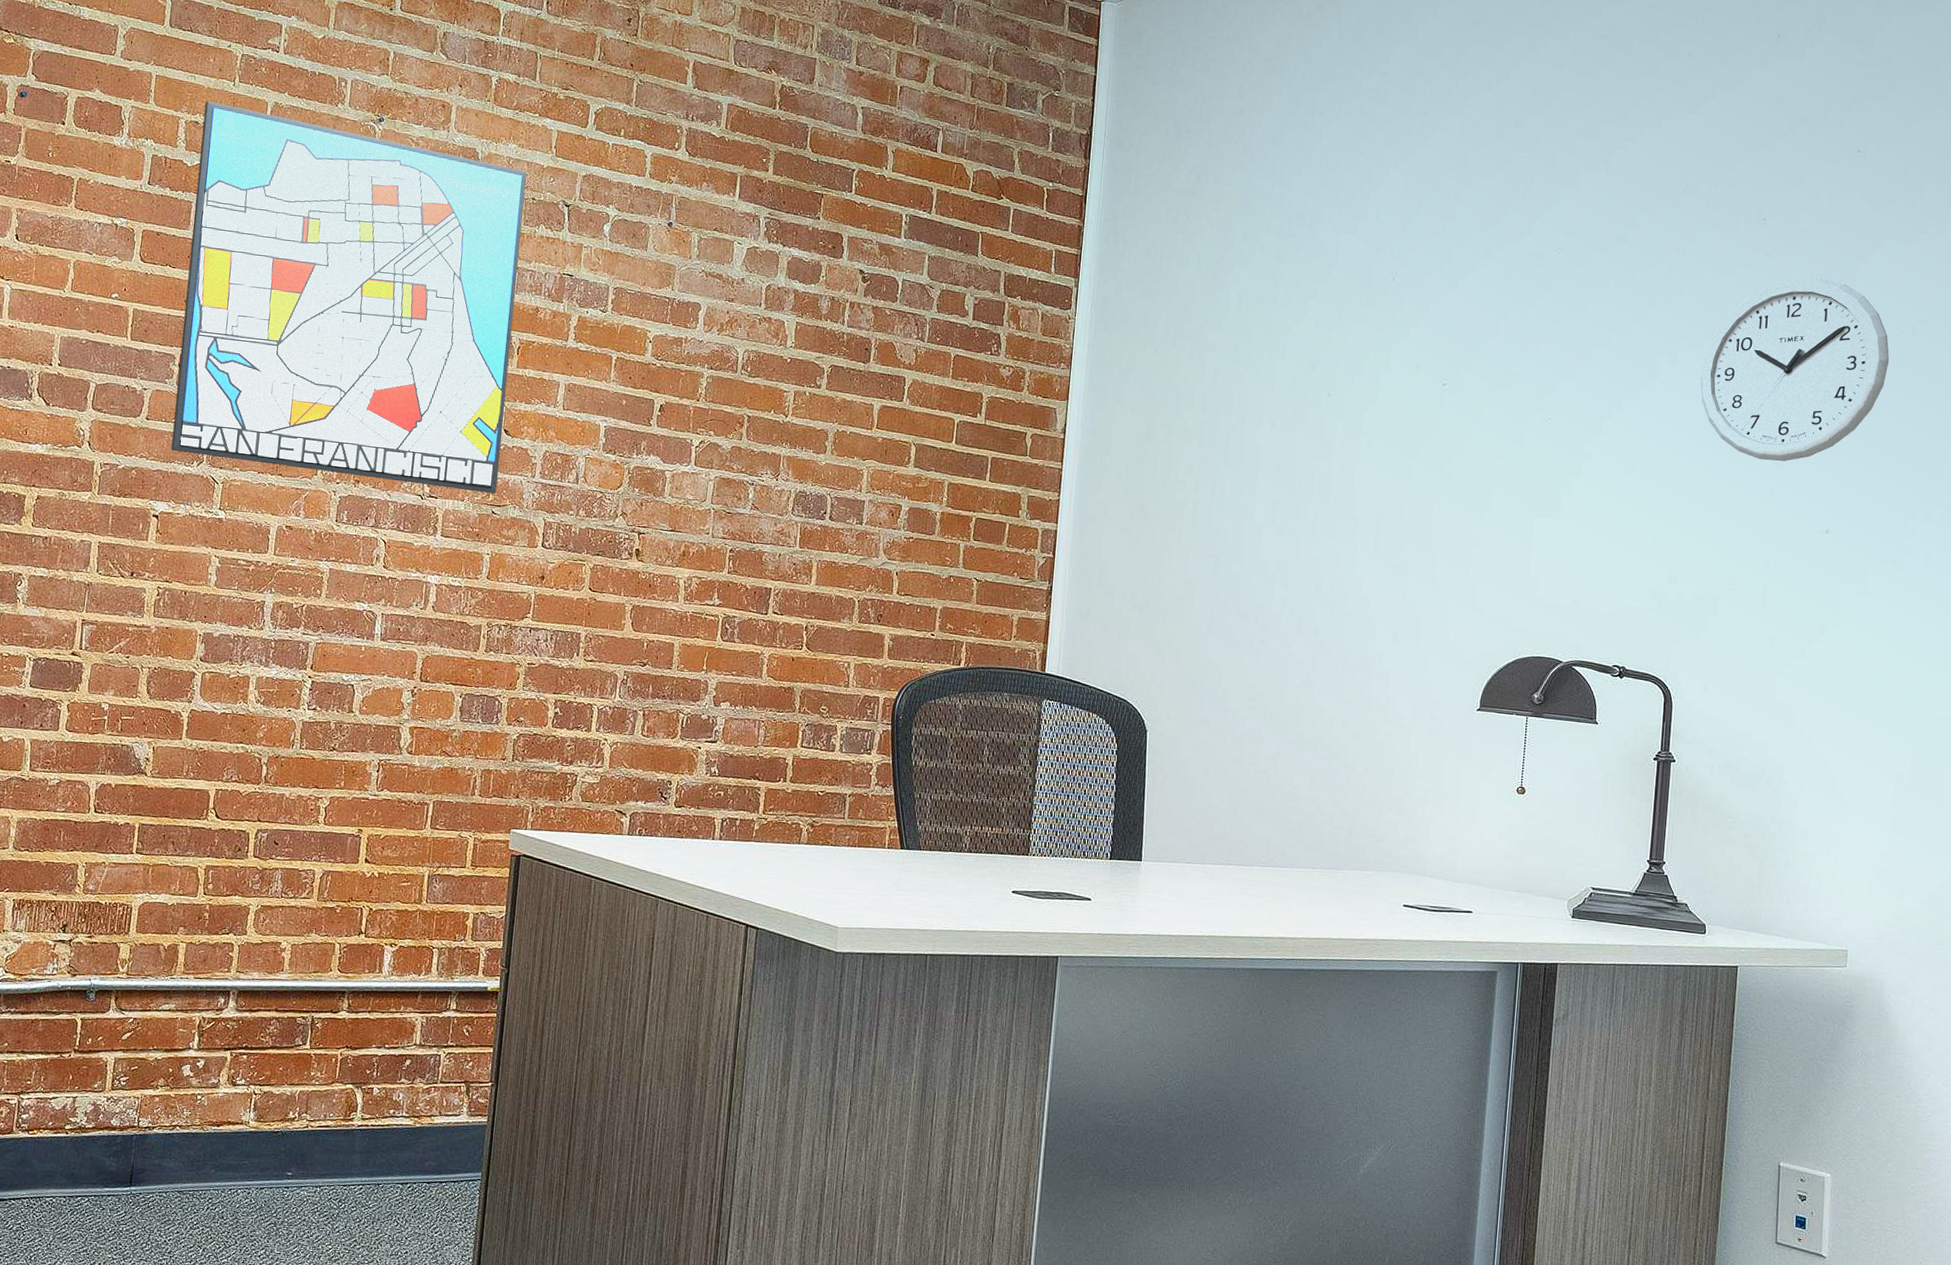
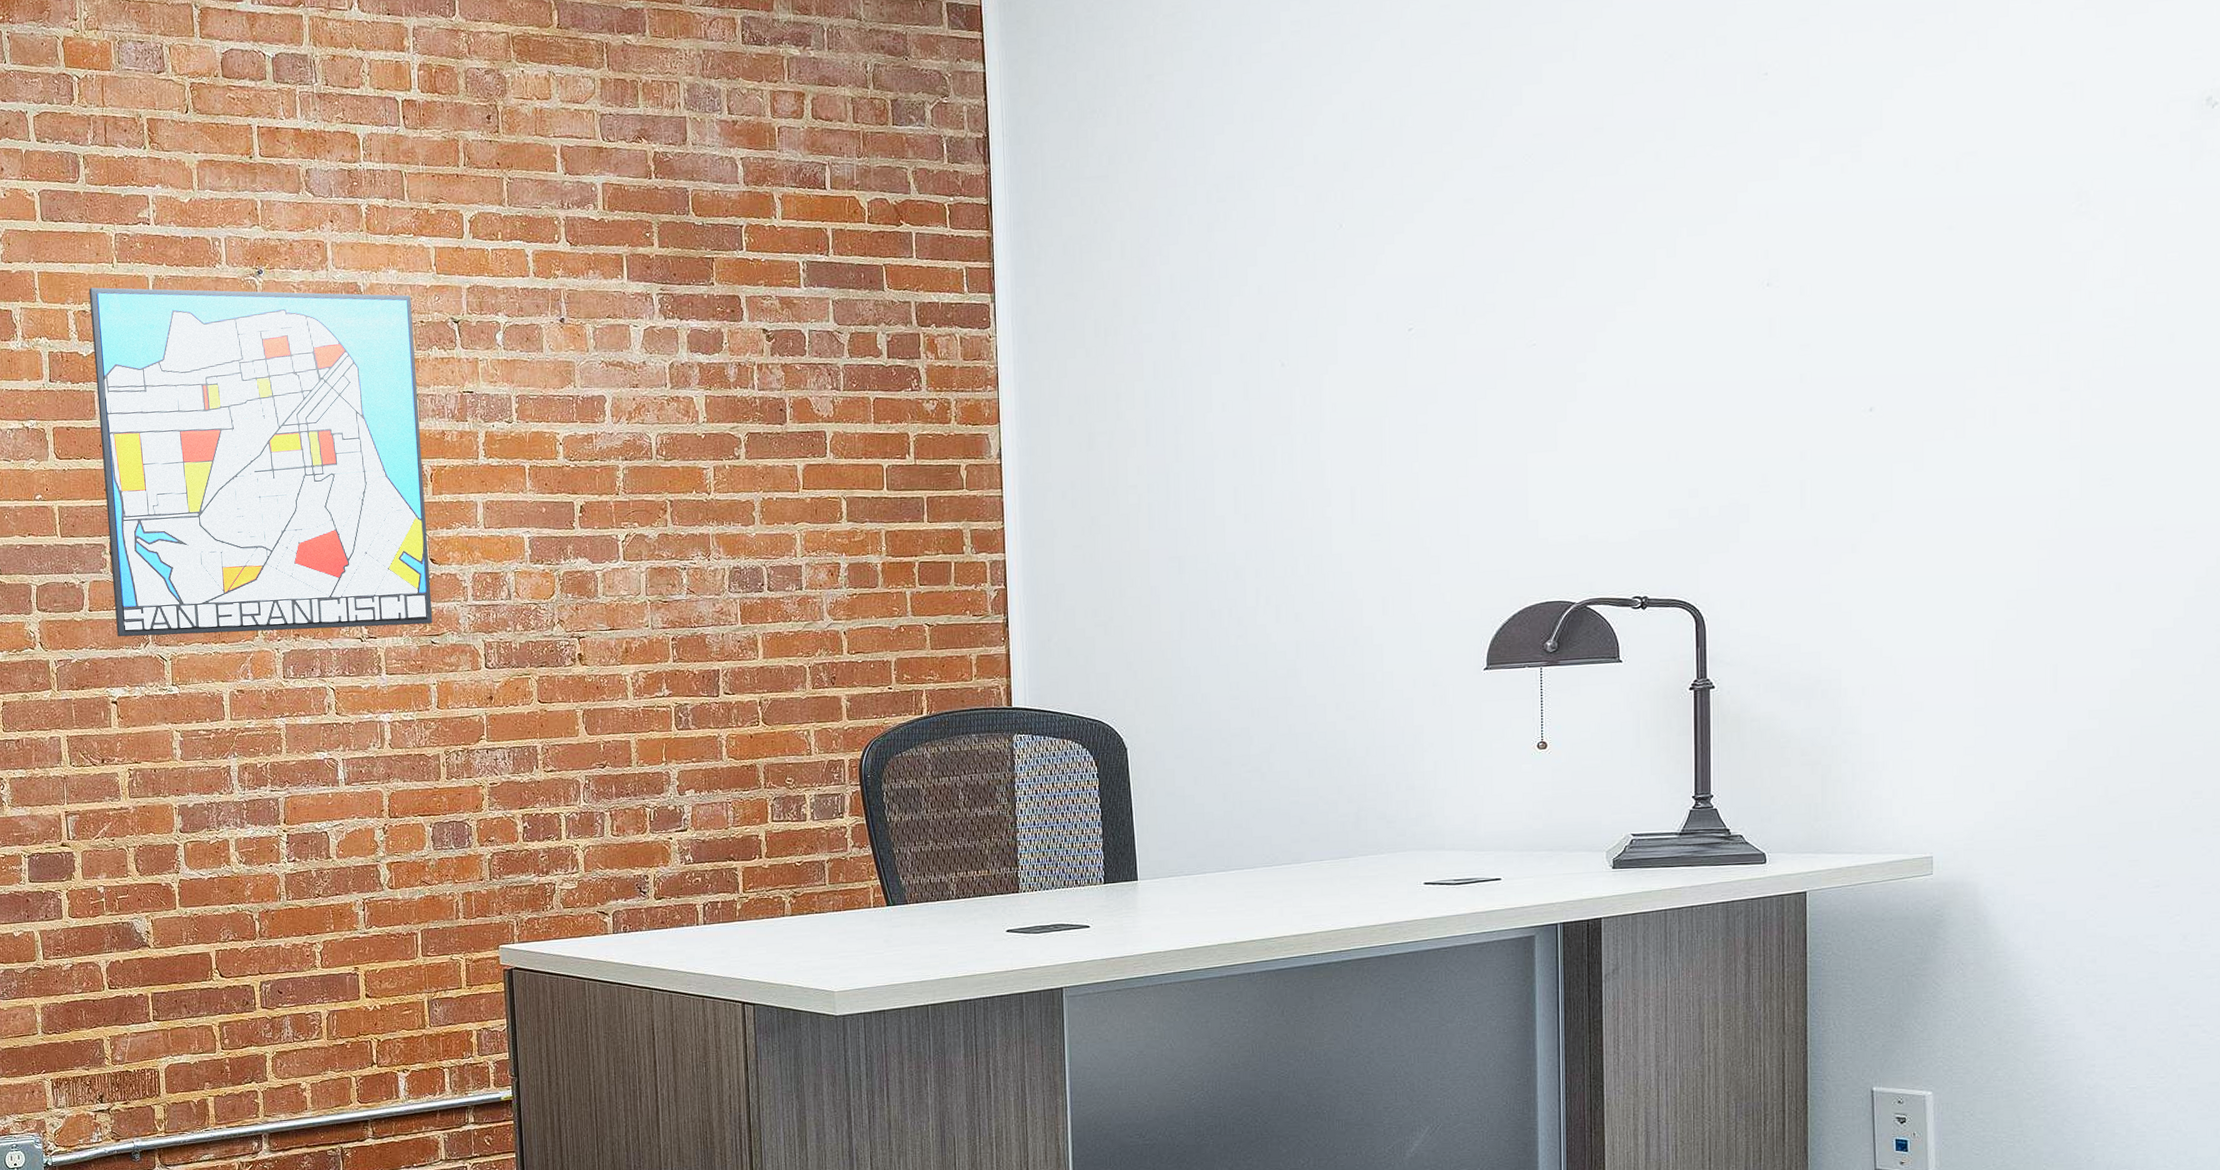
wall clock: present [1700,277,1890,462] -> none [1706,126,1931,345]

